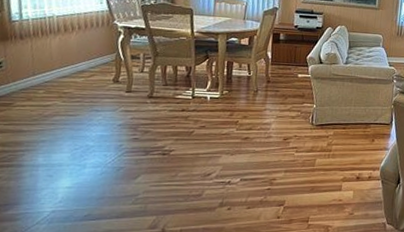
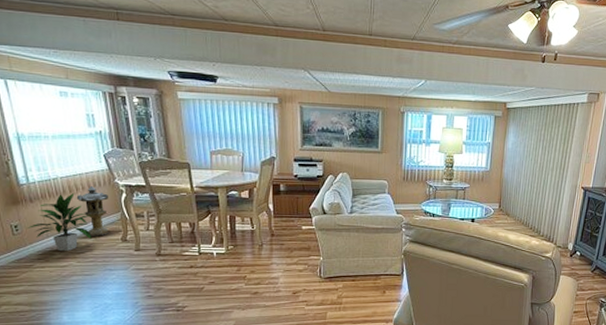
indoor plant: none [12,32,85,91] -> present [27,193,92,252]
lantern: none [70,26,105,77] -> present [76,186,110,238]

